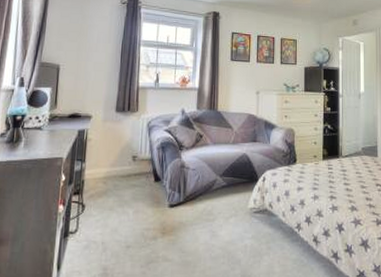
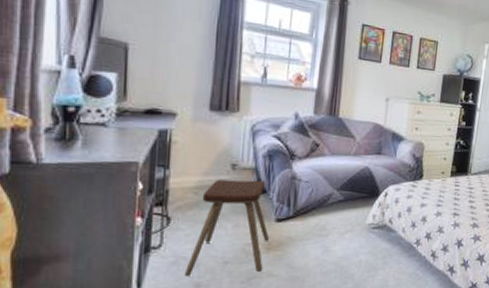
music stool: none [94,169,165,261] -> present [184,179,270,277]

